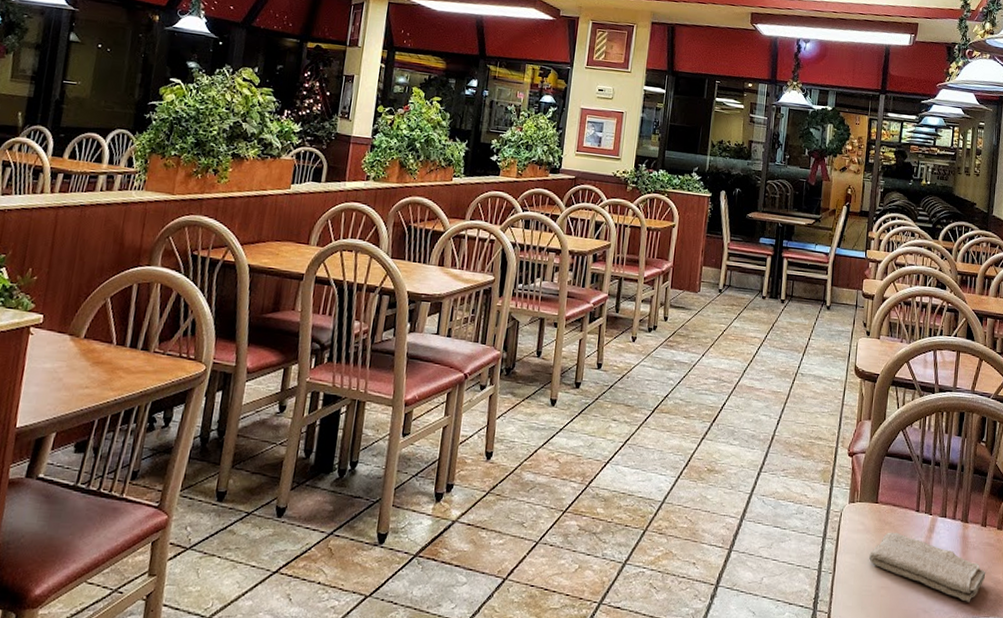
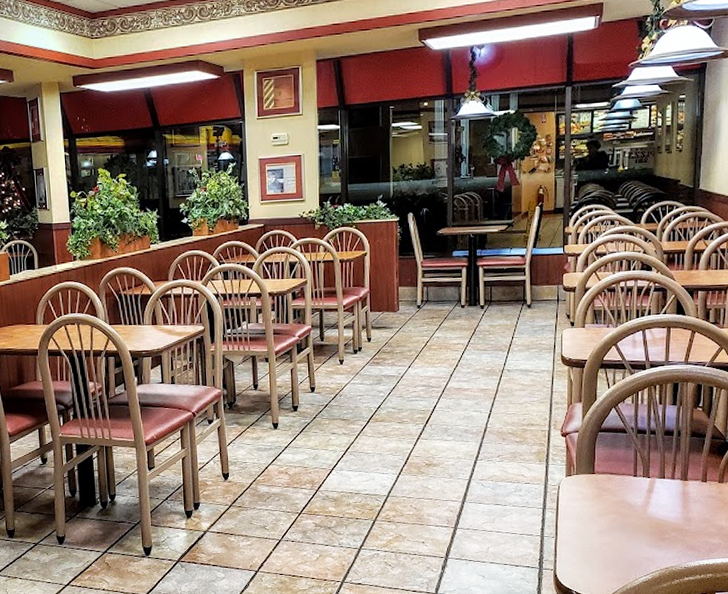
washcloth: present [869,532,986,602] -> none [590,496,709,548]

